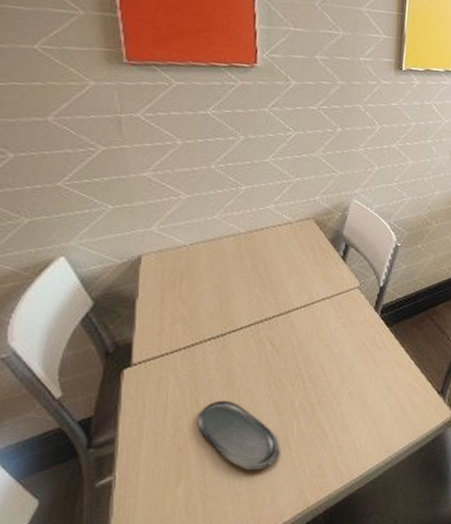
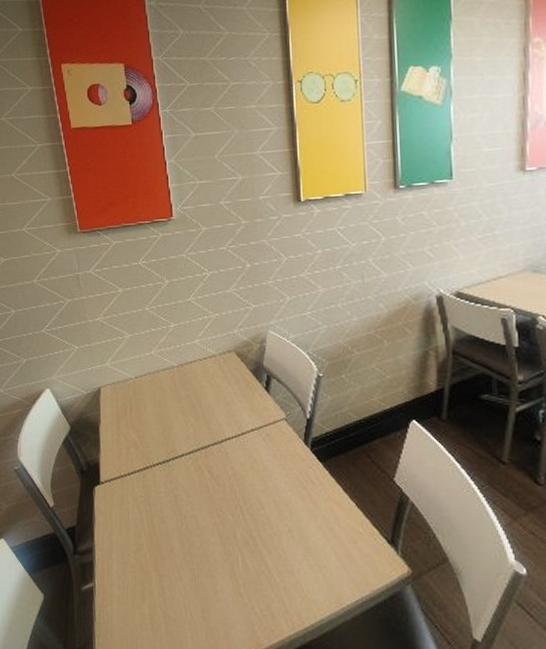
oval tray: present [197,400,280,471] -> none [154,523,228,600]

